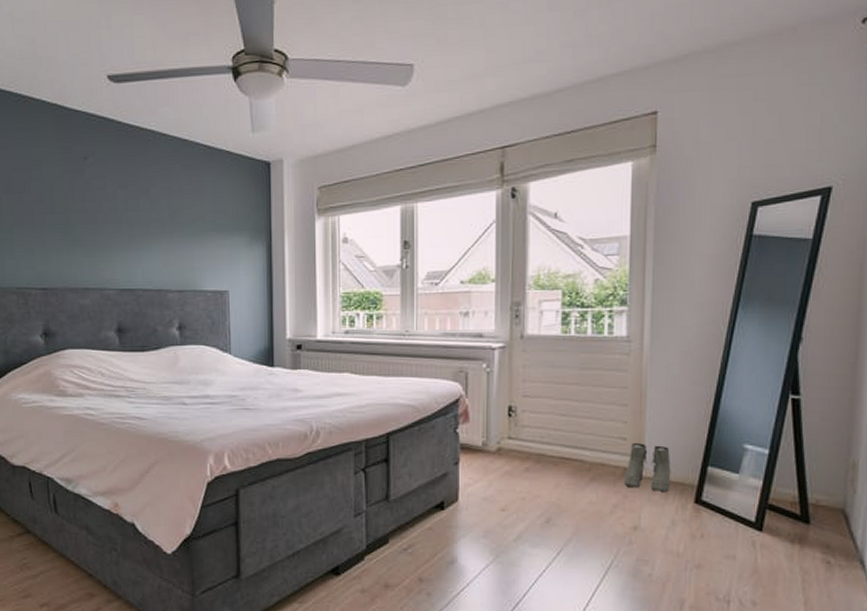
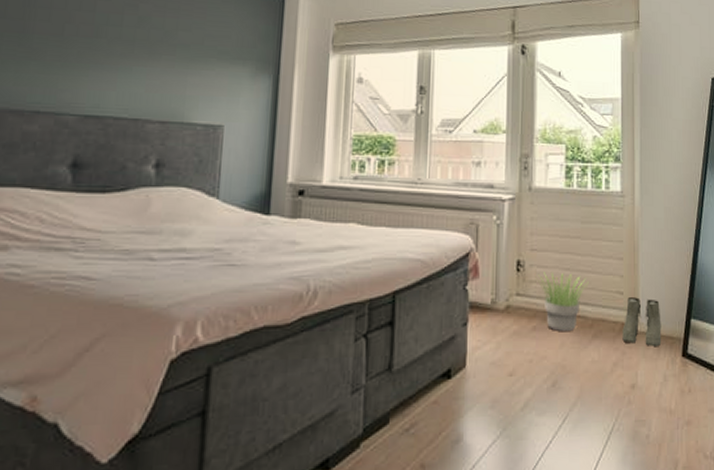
potted plant: none [529,417,587,474] -> present [537,272,589,332]

